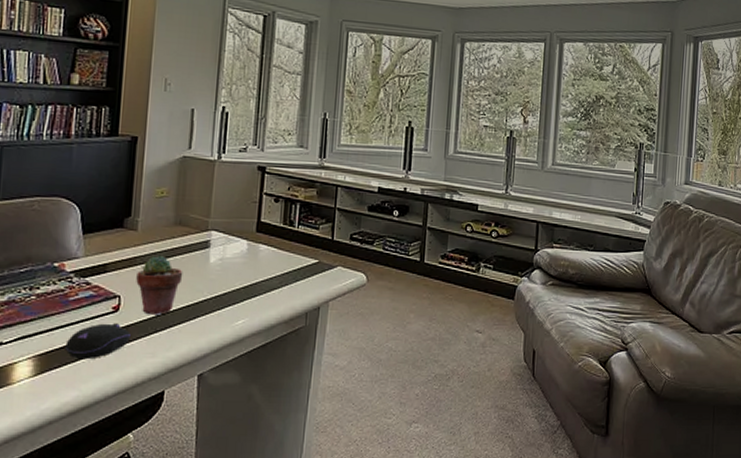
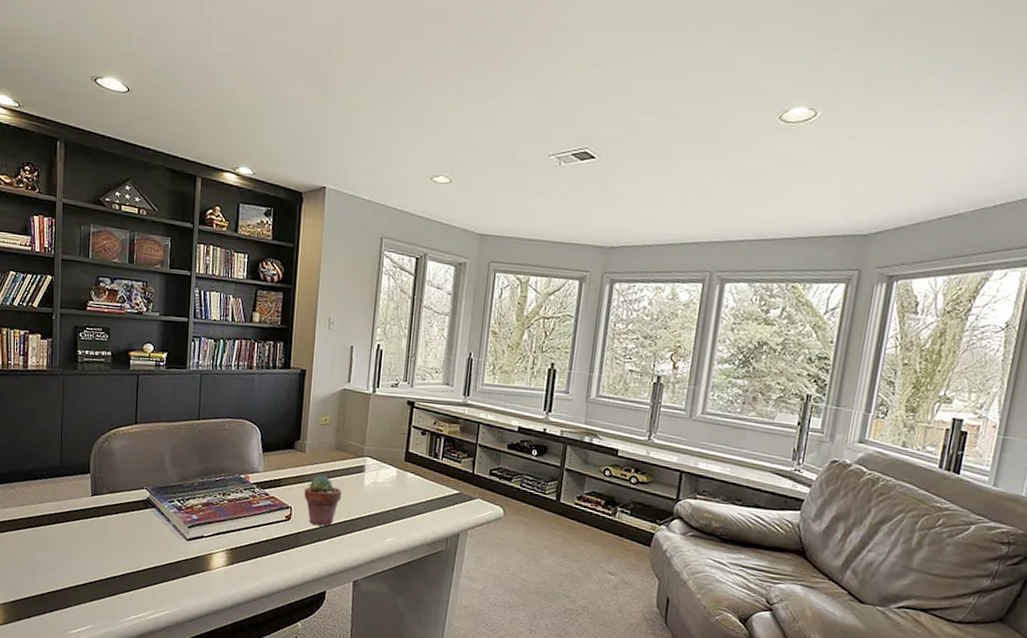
computer mouse: present [65,323,132,360] -> none [249,528,301,558]

